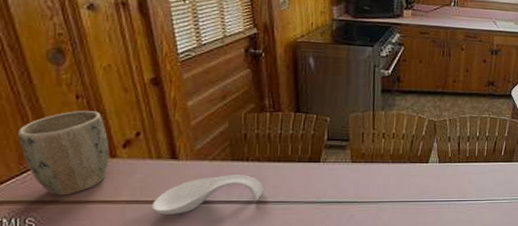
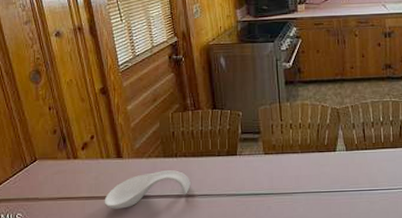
plant pot: present [17,111,110,196] -> none [10,120,72,194]

